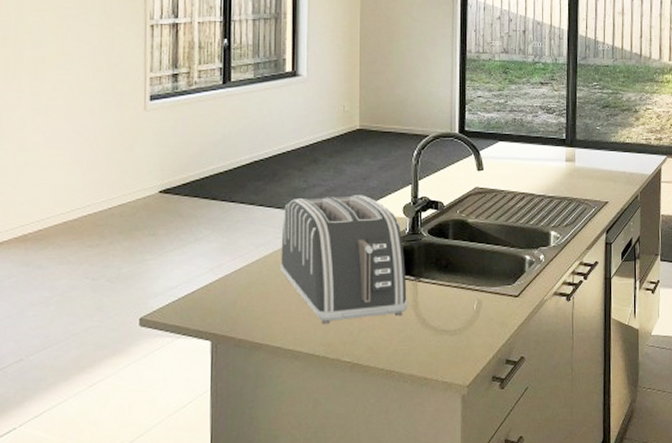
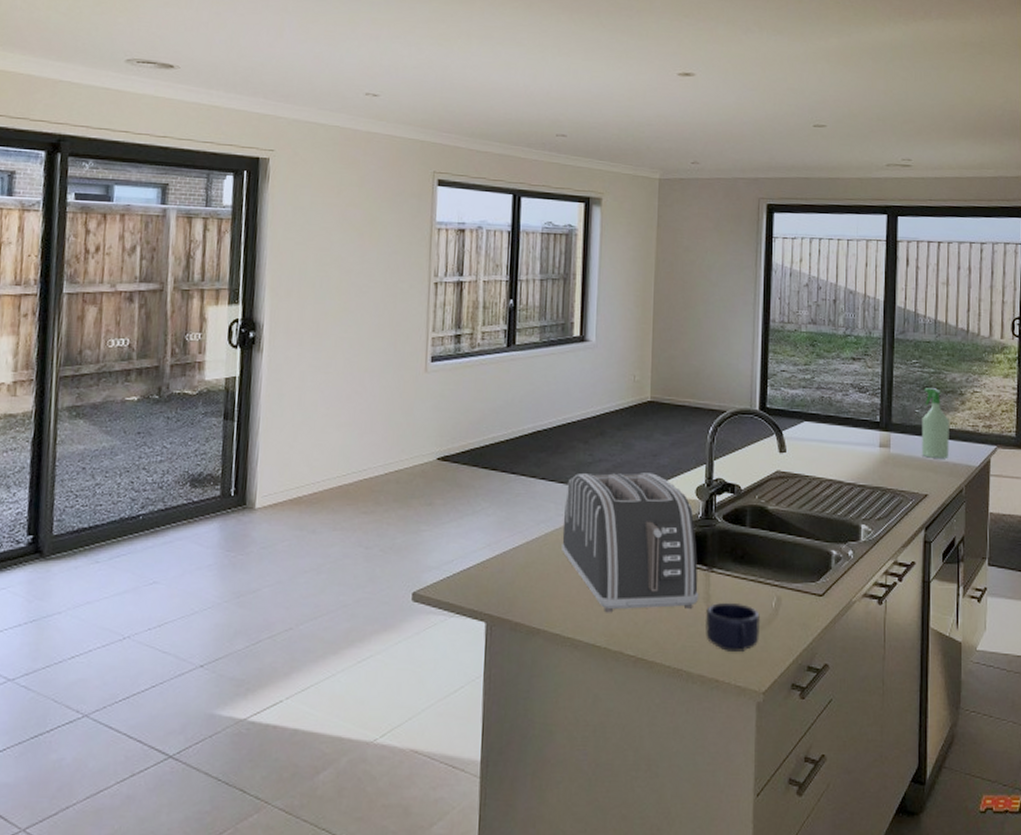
mug: none [414,307,463,352] -> present [705,602,760,652]
spray bottle: none [602,107,627,169] -> present [922,388,951,459]

